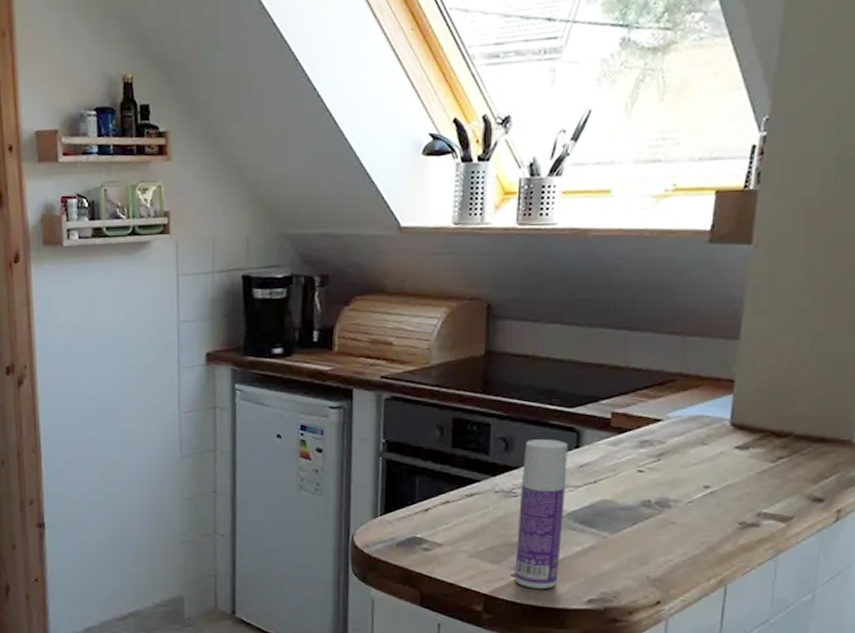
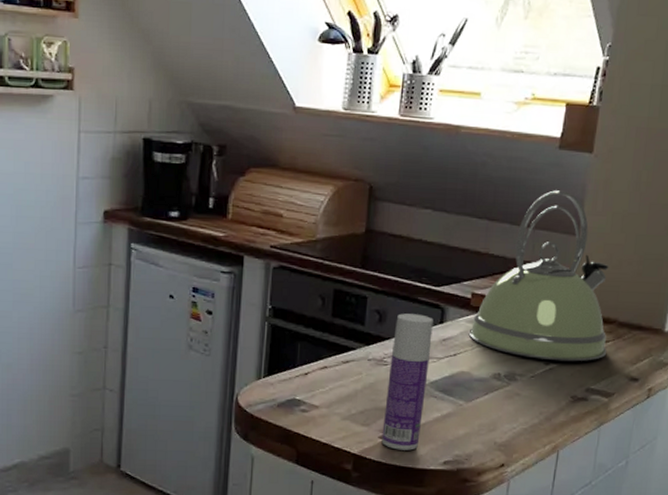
kettle: none [610,290,780,483] -> present [468,190,609,362]

